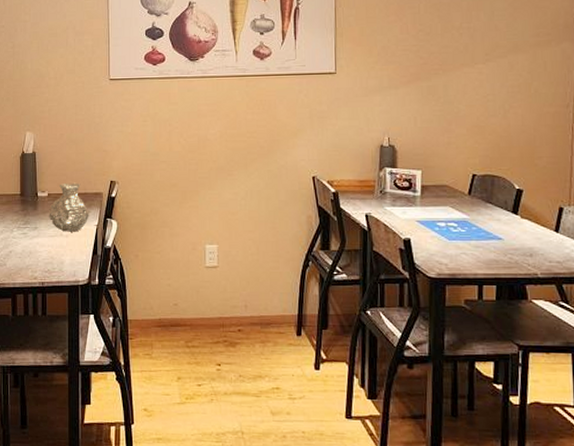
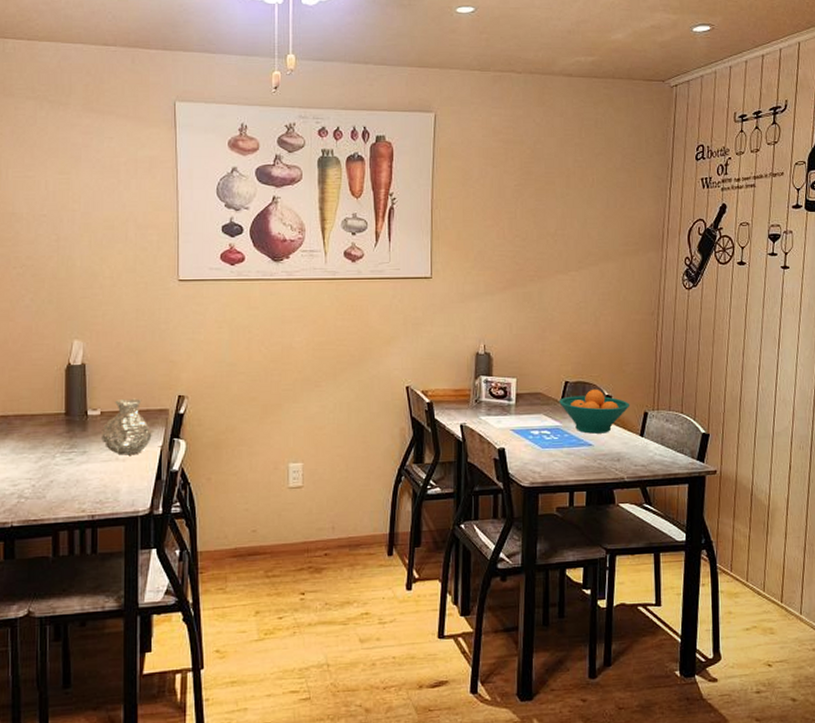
fruit bowl: none [466,182,544,228] -> present [559,388,630,434]

